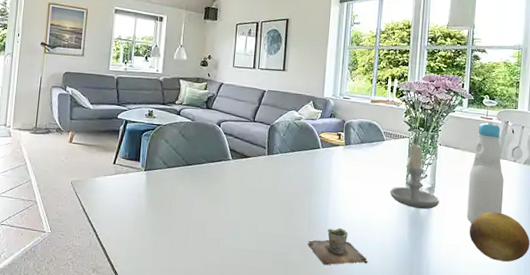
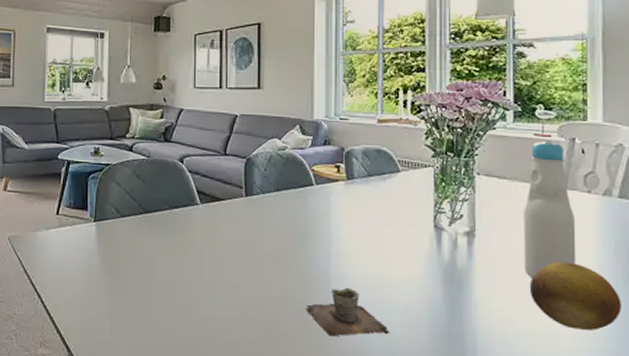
candle: present [389,142,439,210] -> none [412,171,483,261]

